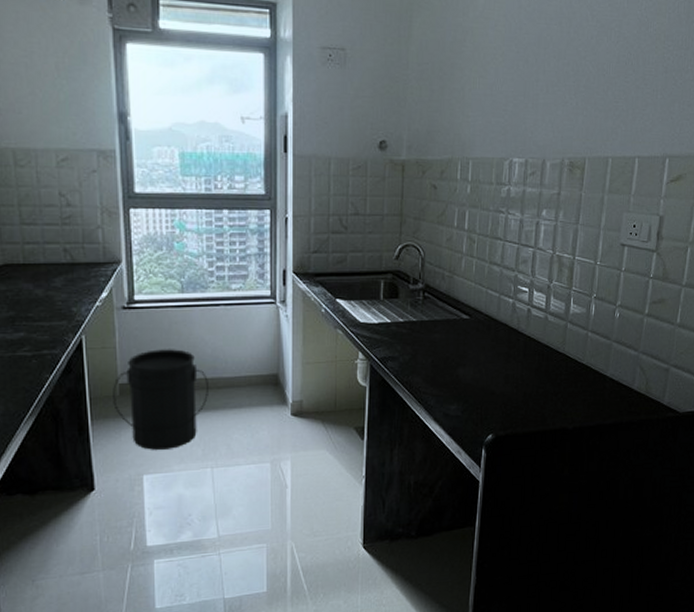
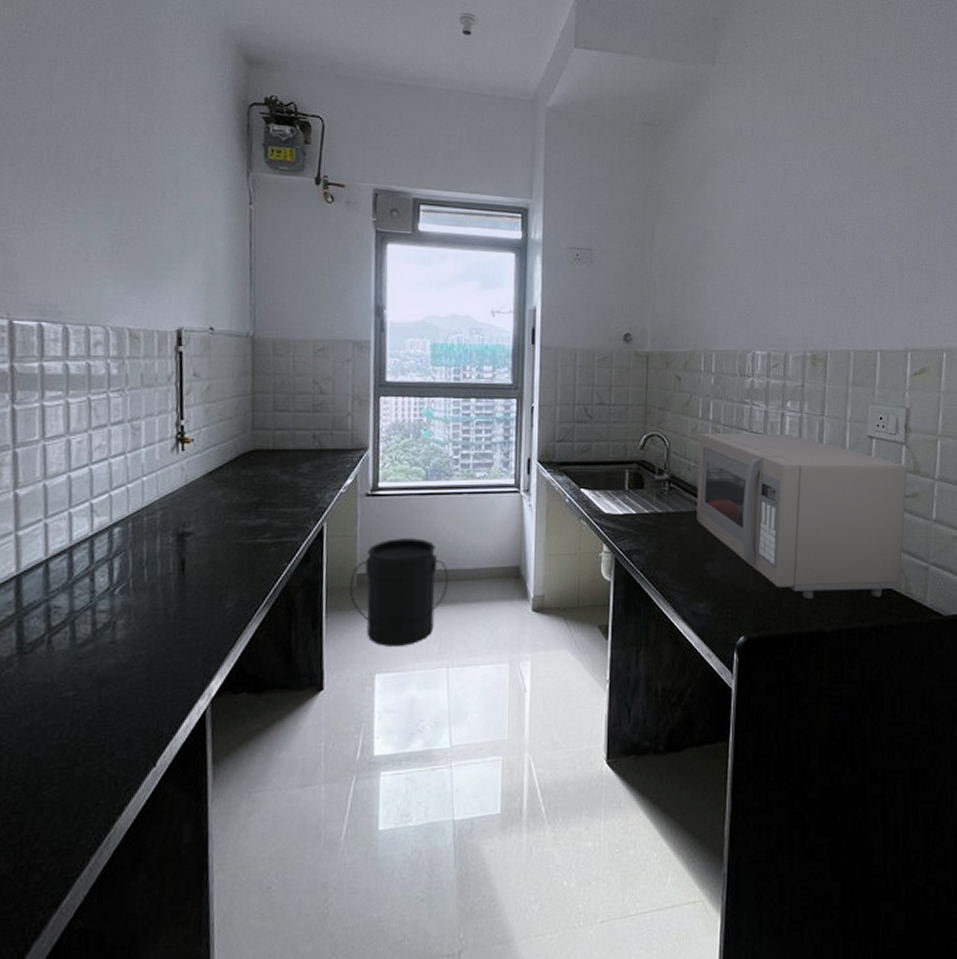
microwave: none [450,242,657,399] -> present [697,433,908,599]

